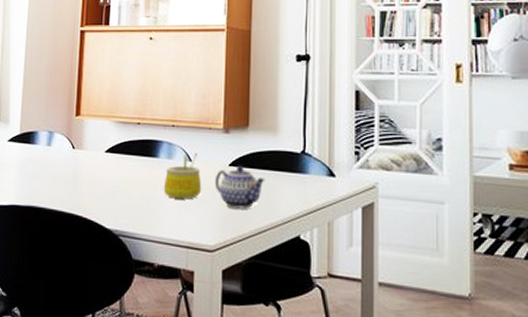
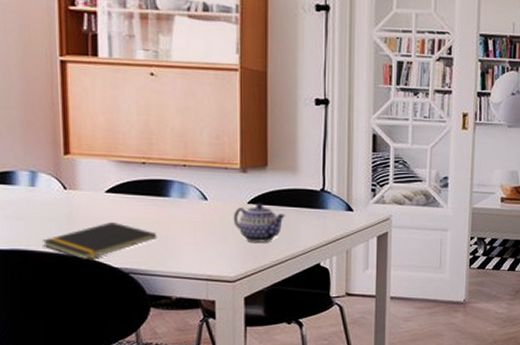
notepad: none [51,181,146,220] -> present [42,221,158,261]
mug: present [163,153,202,200] -> none [177,192,220,236]

